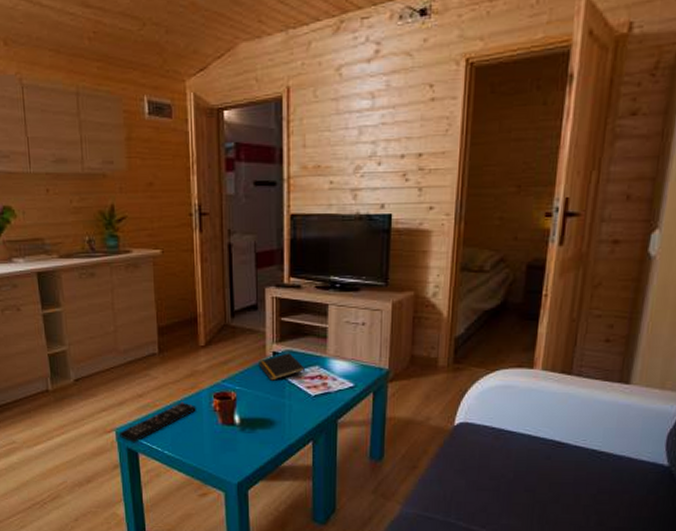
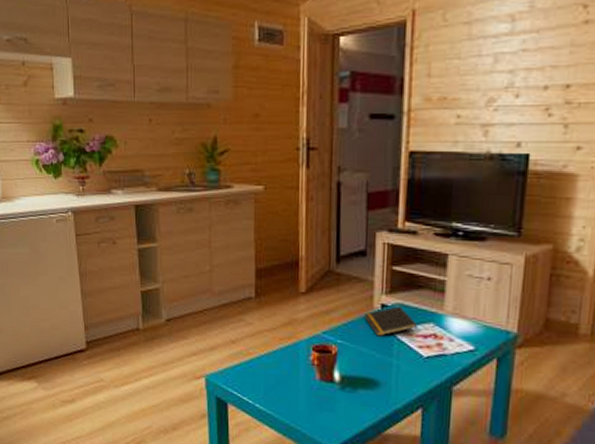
remote control: present [119,402,196,443] -> none [209,352,292,393]

